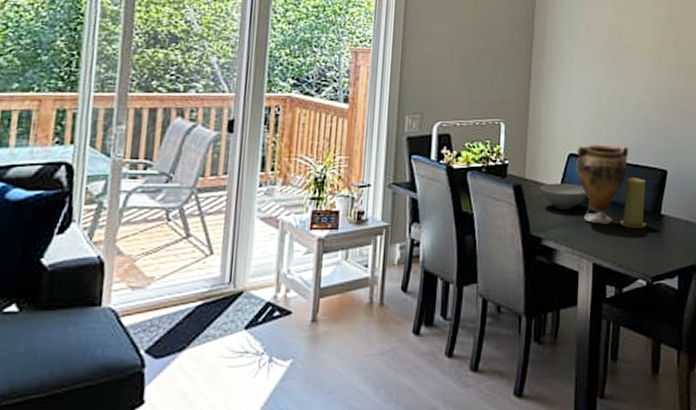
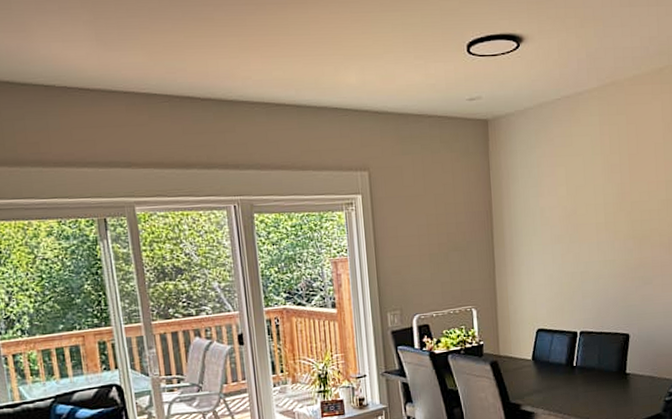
bowl: present [540,183,588,210] -> none [514,355,558,379]
vase: present [576,144,629,224] -> none [544,316,592,387]
candle: present [620,178,647,228] -> none [589,343,614,388]

